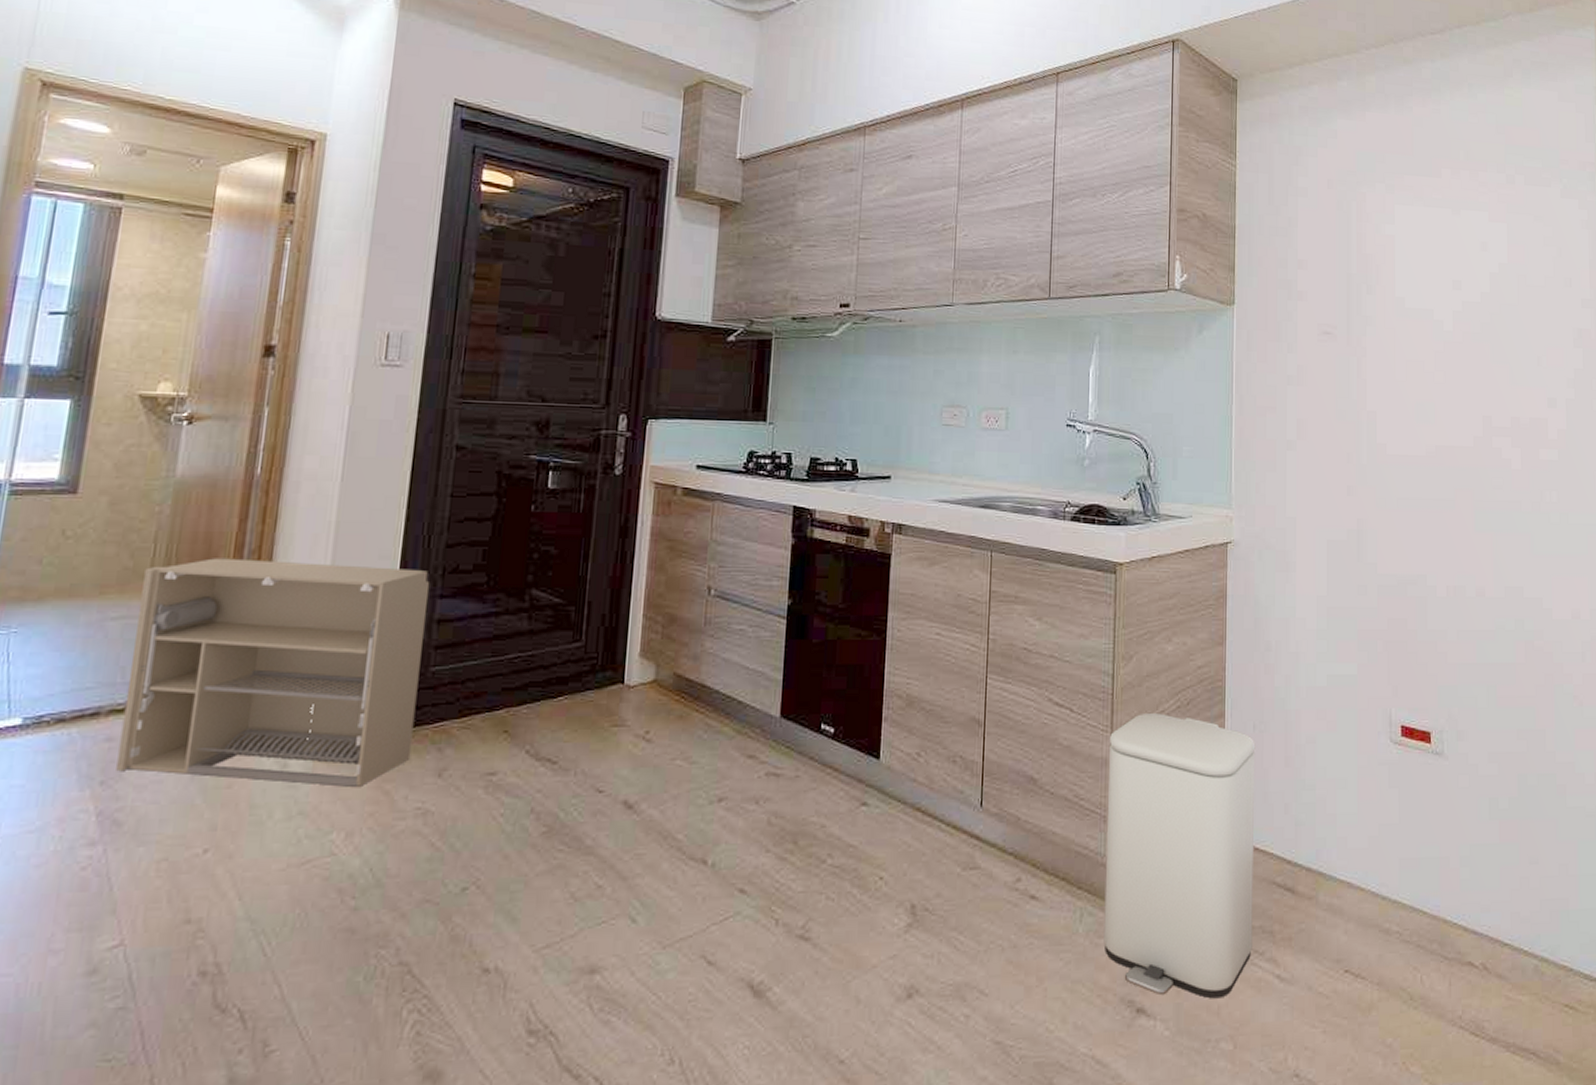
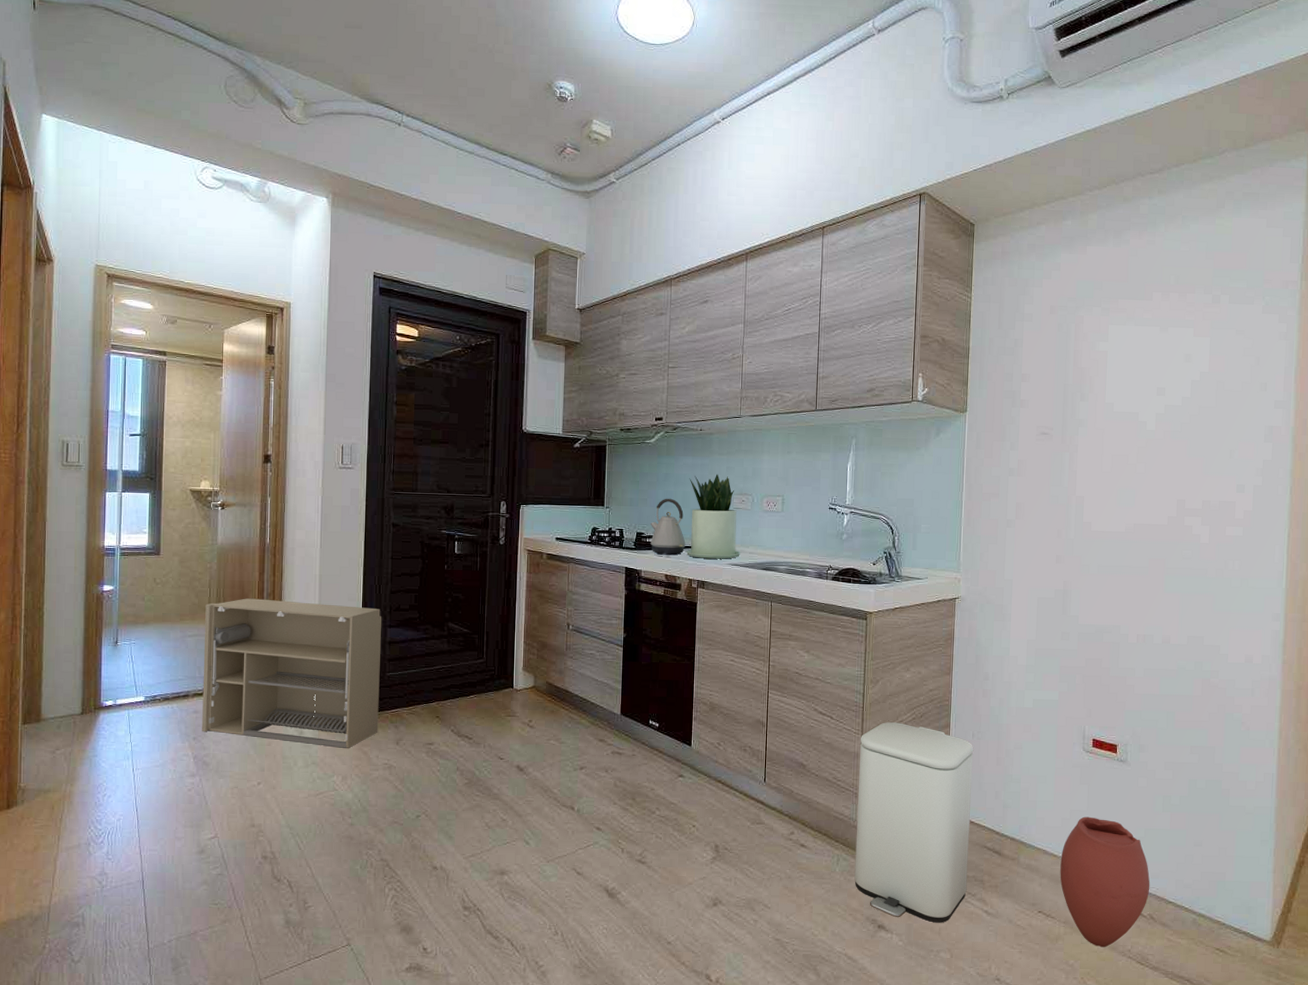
kettle: none [828,411,878,489] -> present [650,498,686,555]
planter: none [877,379,952,494] -> present [685,474,742,559]
vase: none [1369,832,1481,1016] -> present [1060,816,1150,948]

